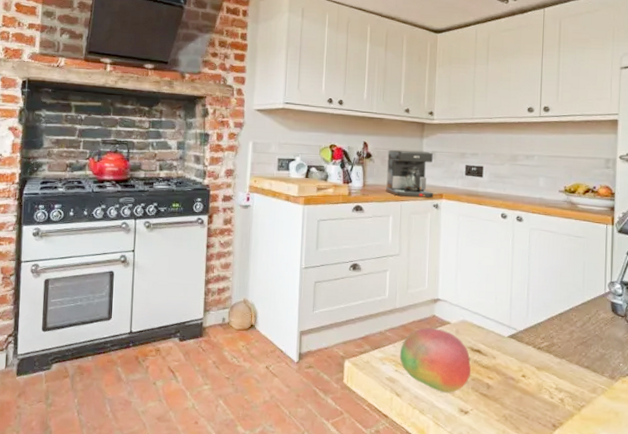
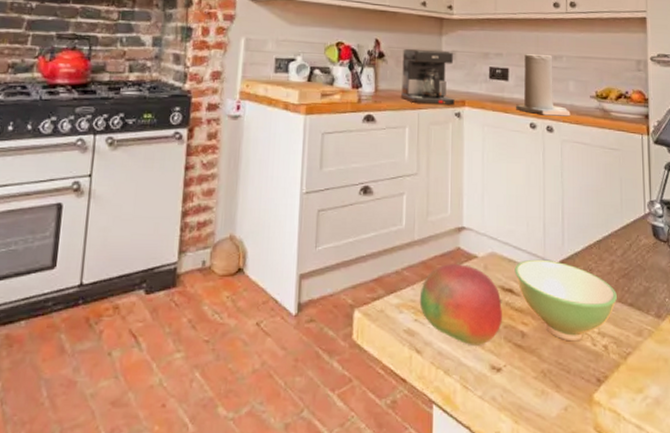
bowl: none [483,326,575,394] -> present [514,259,618,342]
paper towel: none [489,154,540,208] -> present [516,54,571,117]

